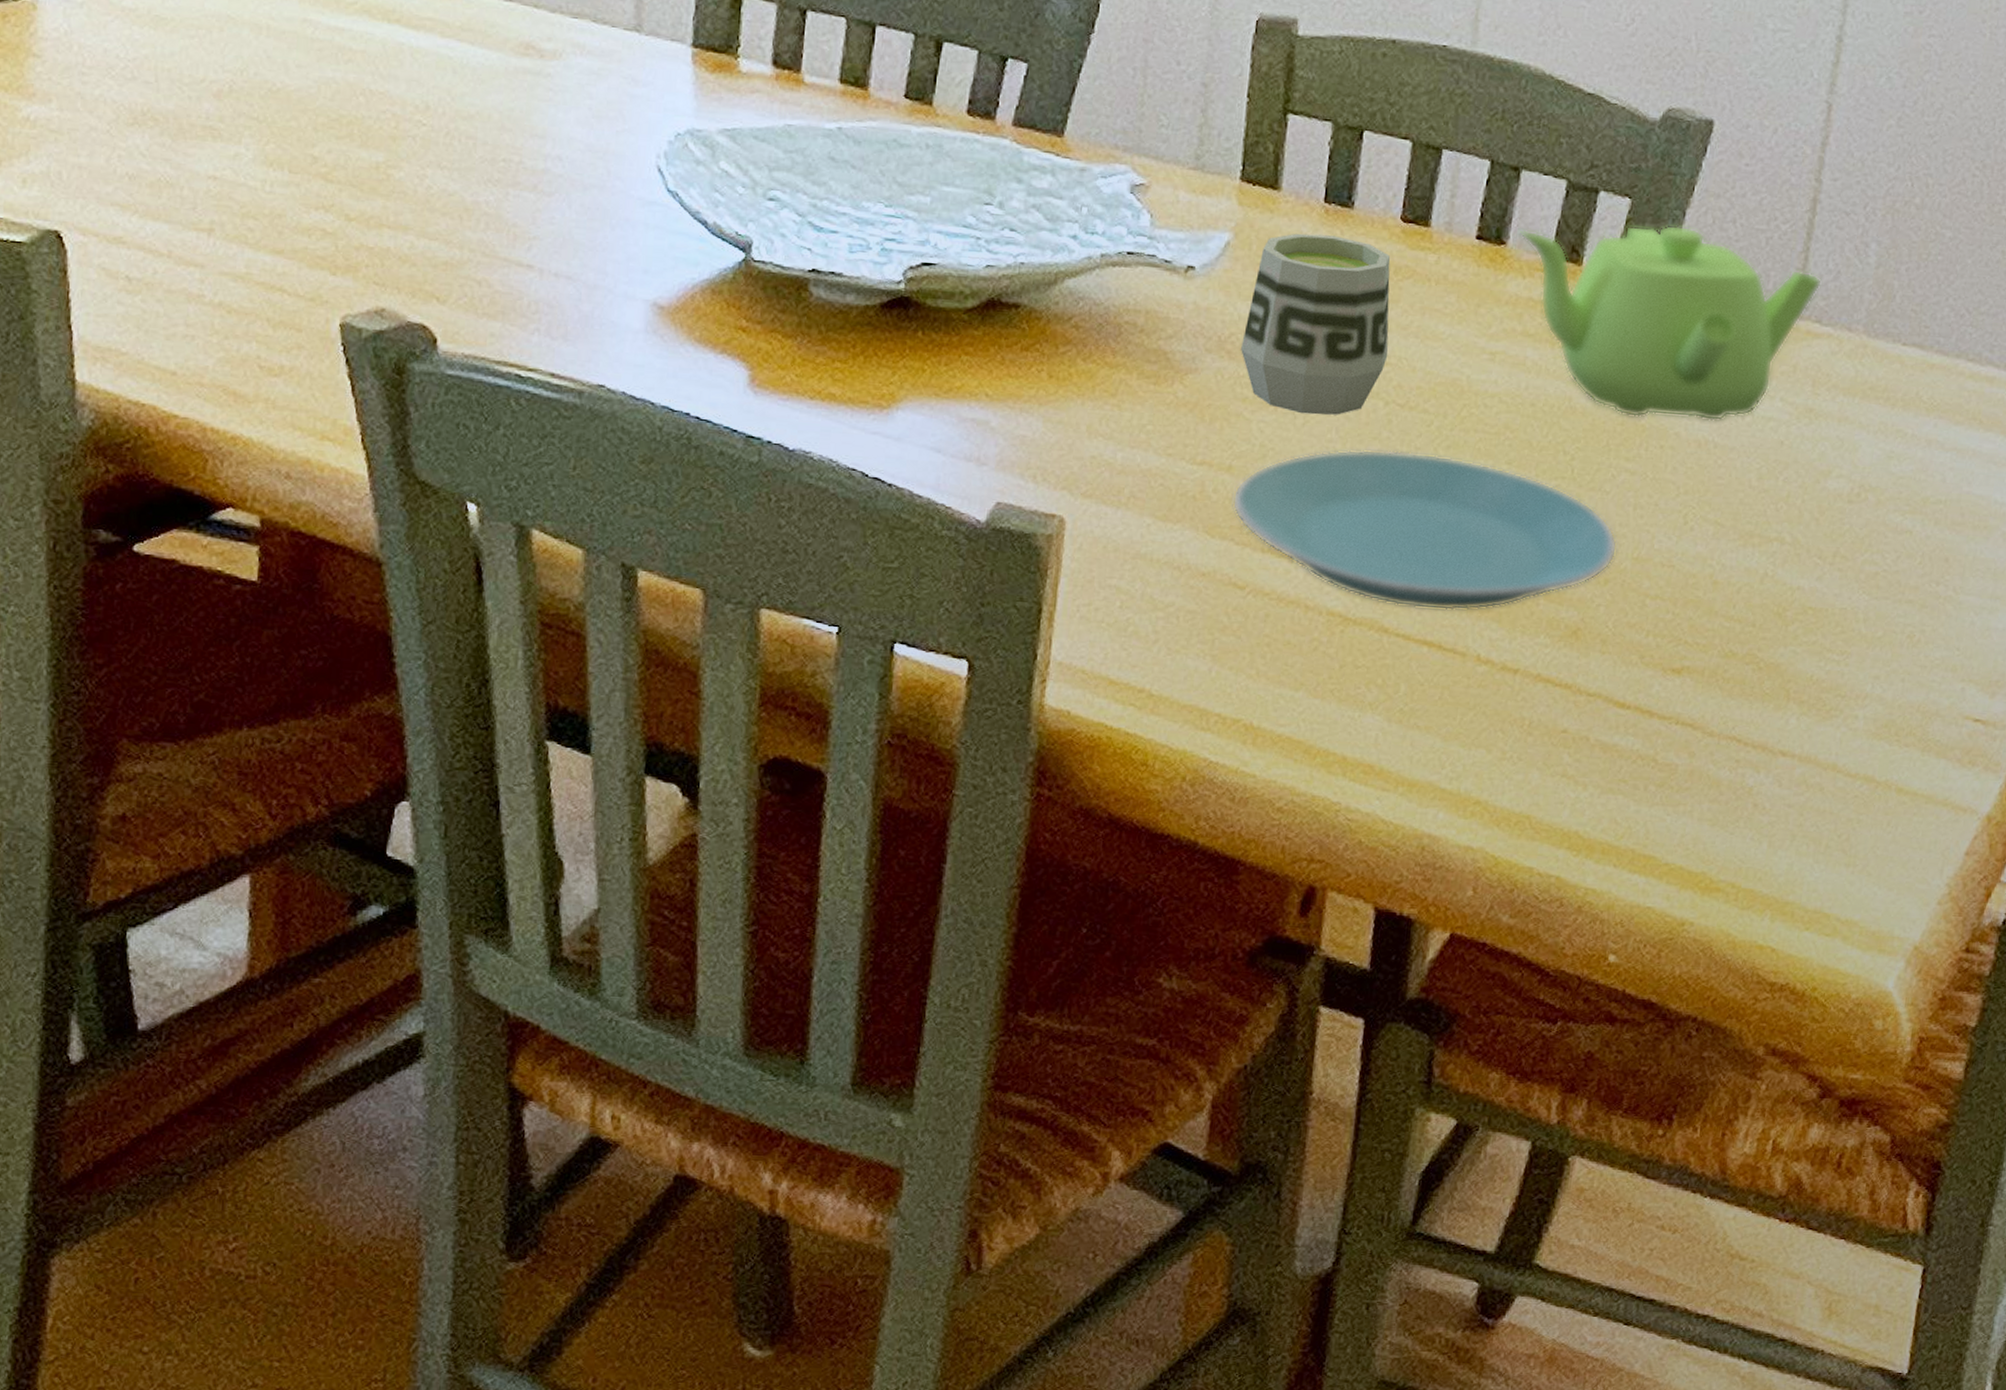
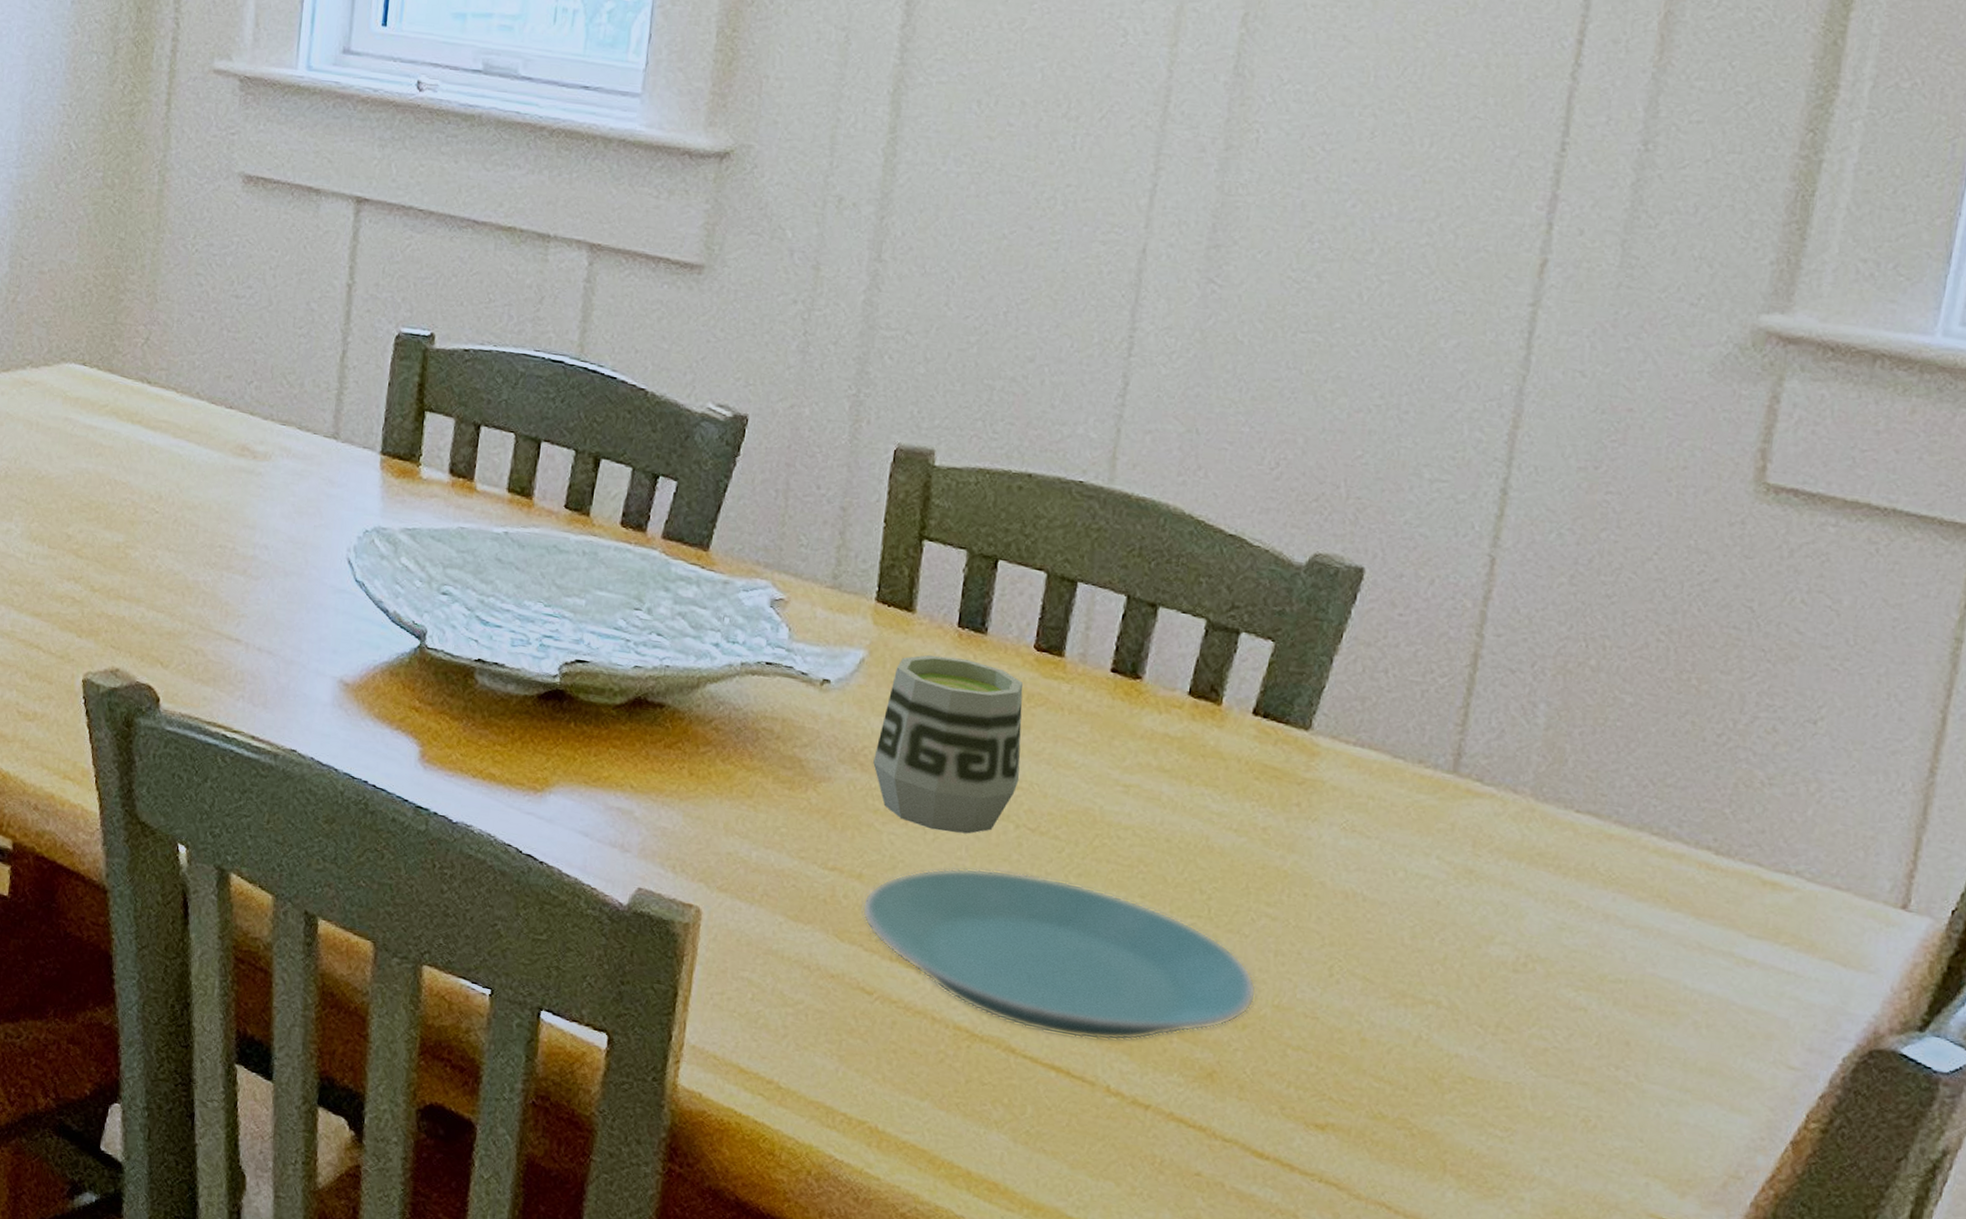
teapot: present [1520,224,1823,421] -> none [1156,666,1485,874]

